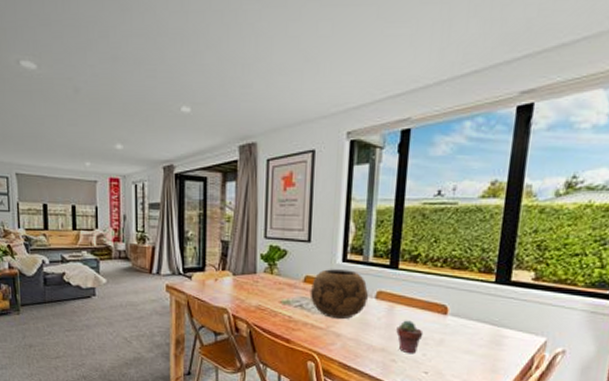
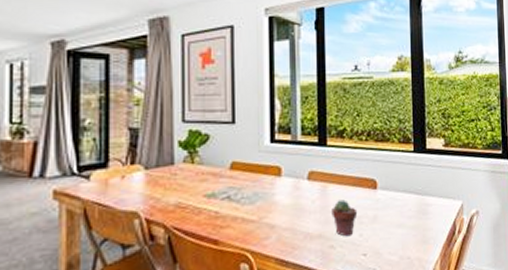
decorative bowl: present [310,269,369,319] -> none [238,151,301,208]

